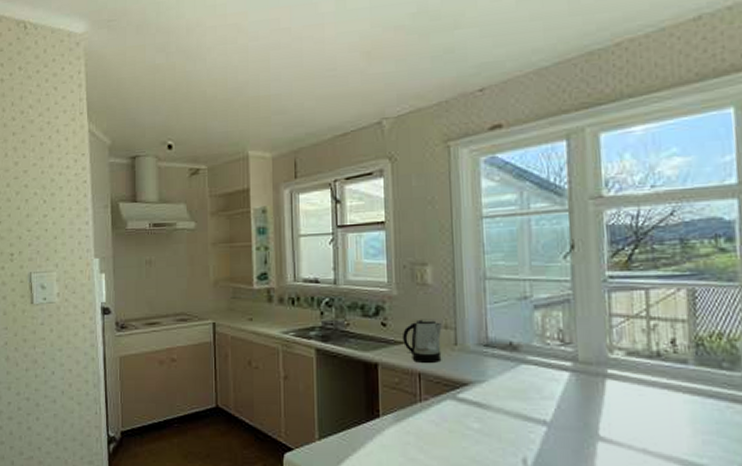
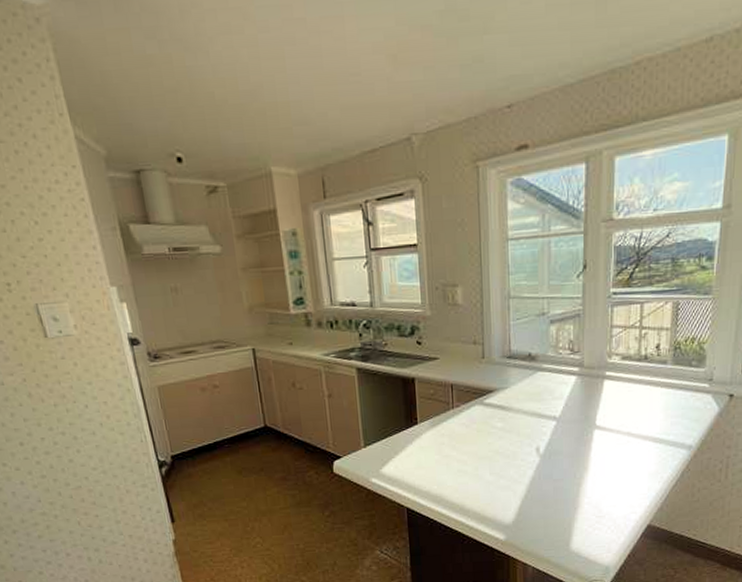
kettle: present [403,319,442,363] -> none [437,336,471,375]

